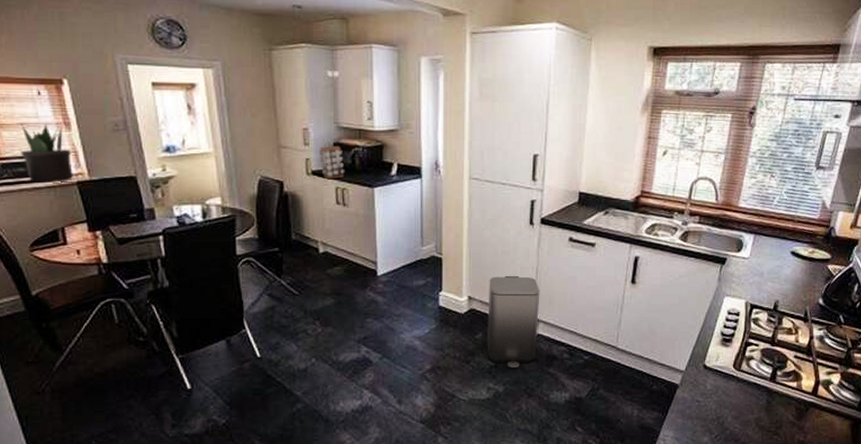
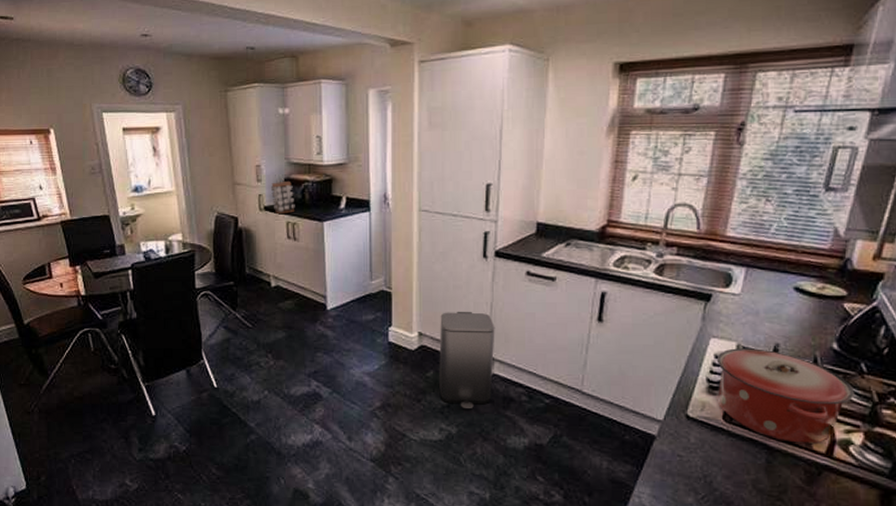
planter: present [21,124,74,184] -> none [16,170,59,224]
casserole: none [729,305,835,386] -> present [716,348,855,445]

